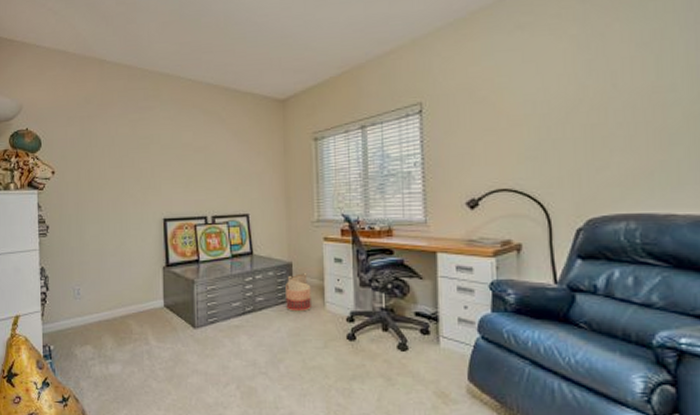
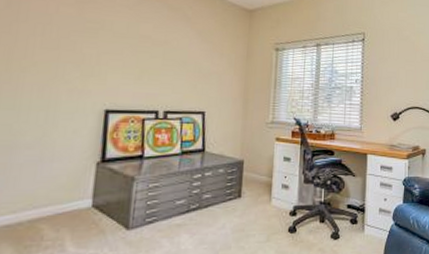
basket: present [286,273,311,312] -> none [233,171,260,208]

